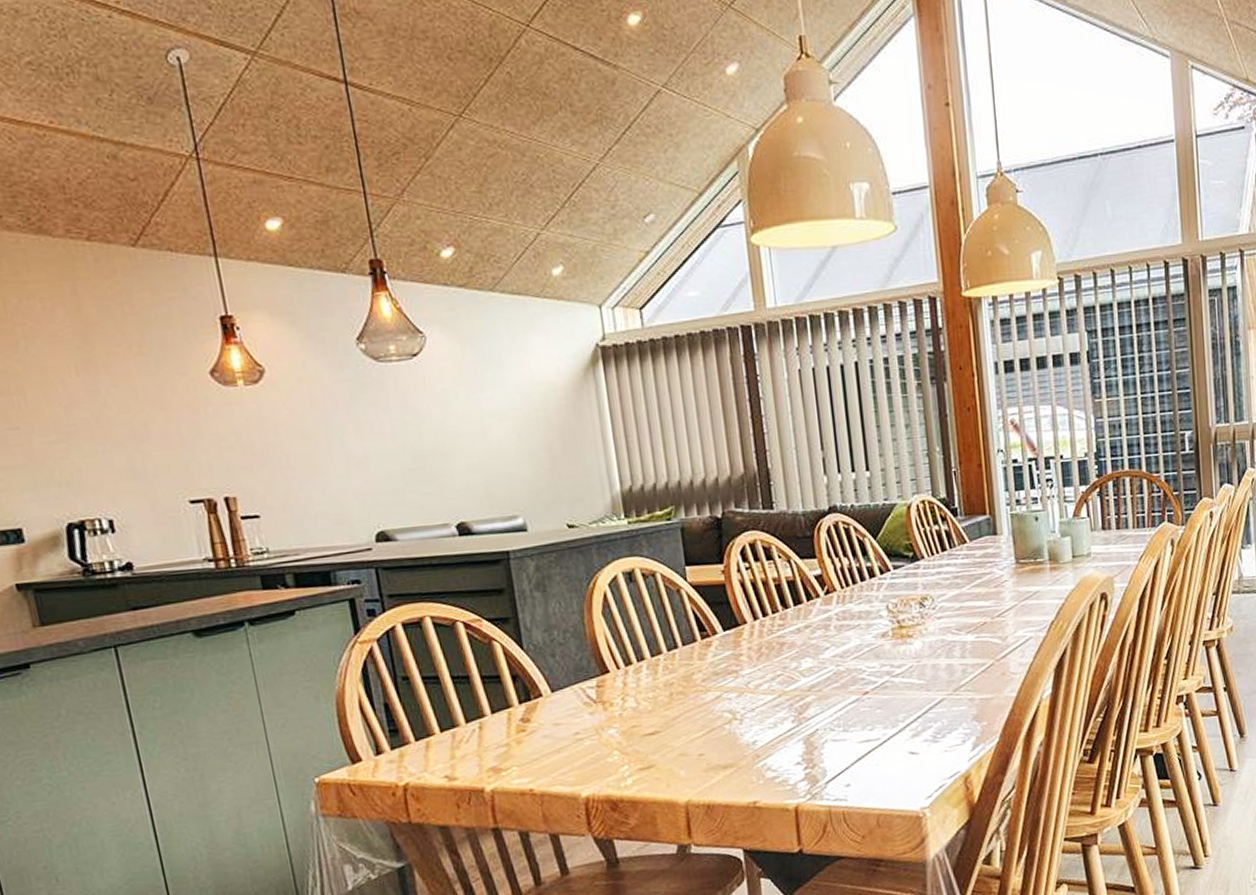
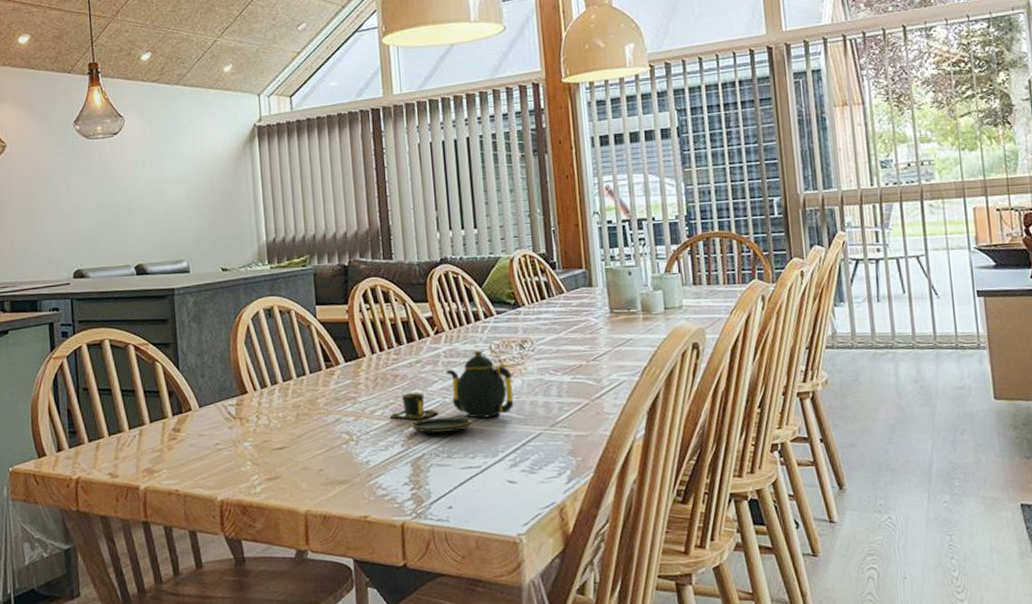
teapot: none [778,610,915,706] -> present [390,350,514,433]

